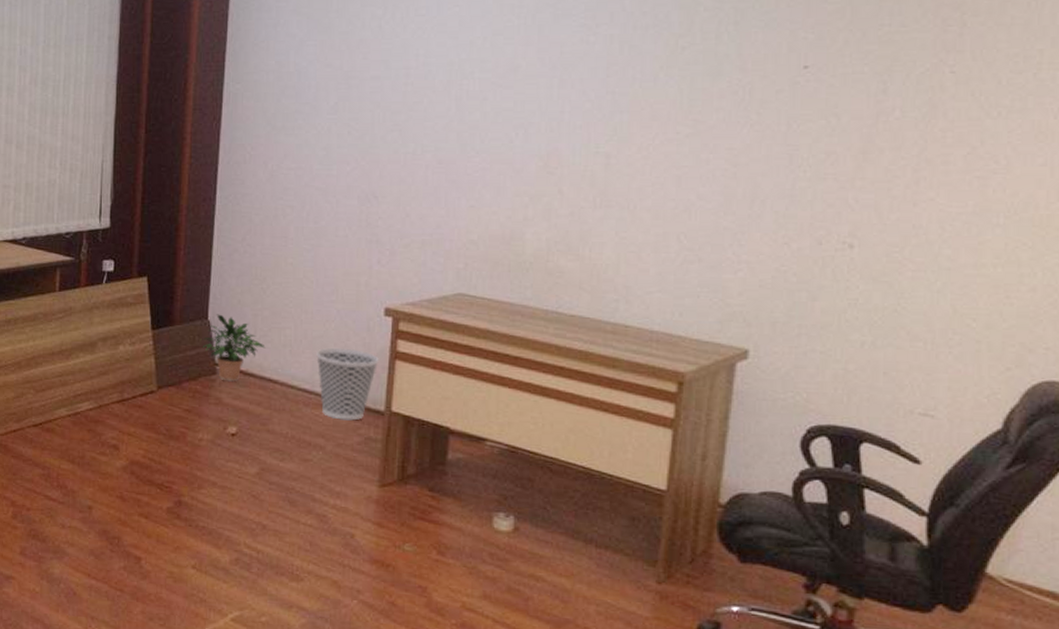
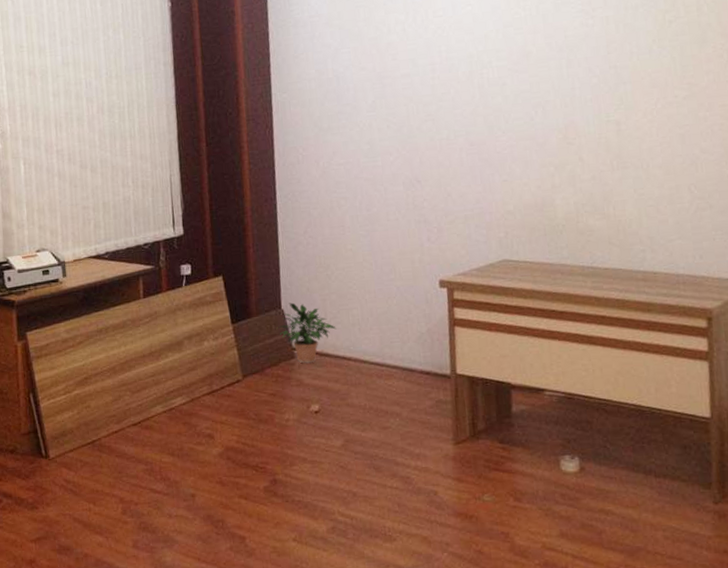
wastebasket: present [316,347,379,421] -> none [383,321,440,387]

